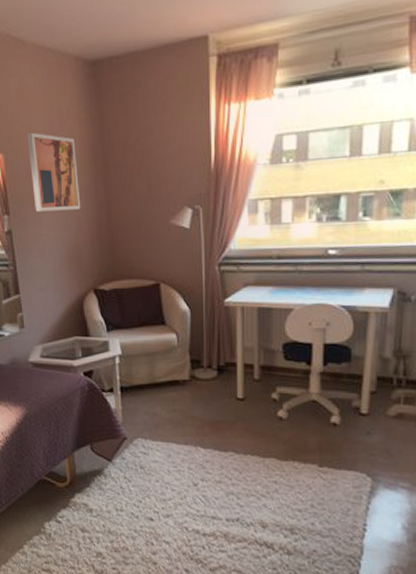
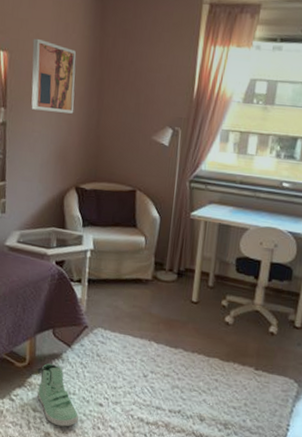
sneaker: none [80,481,129,545] -> present [37,363,78,427]

